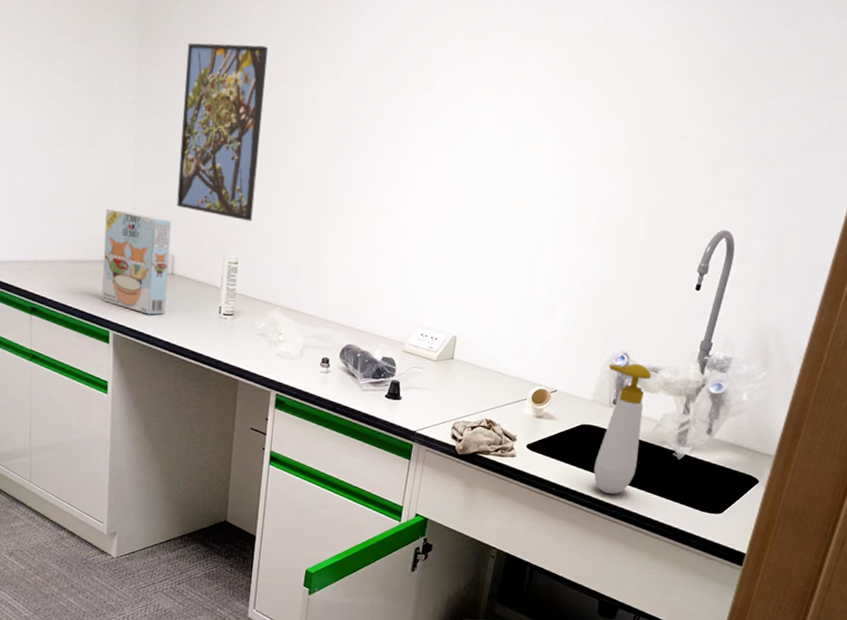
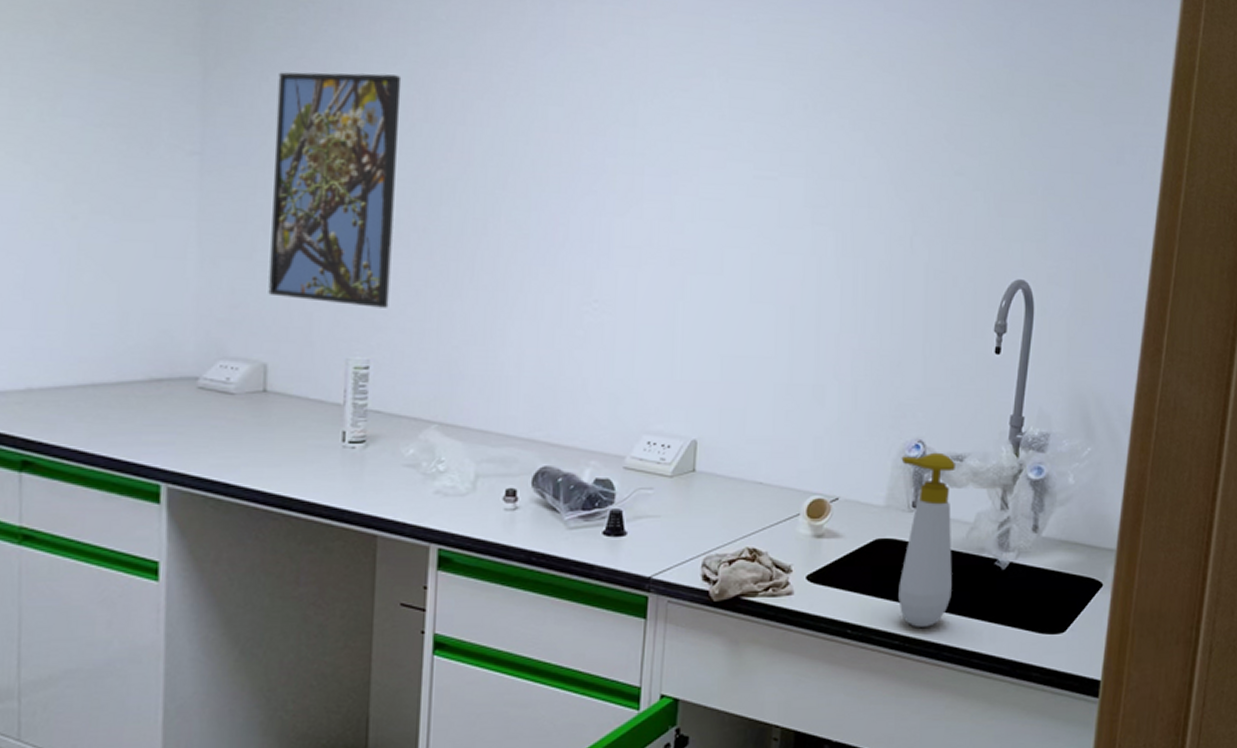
cereal box: present [101,209,172,315] -> none [146,304,261,454]

